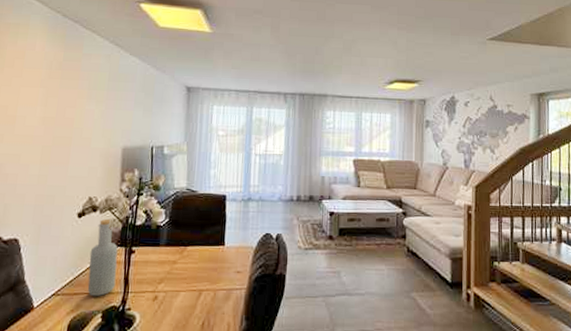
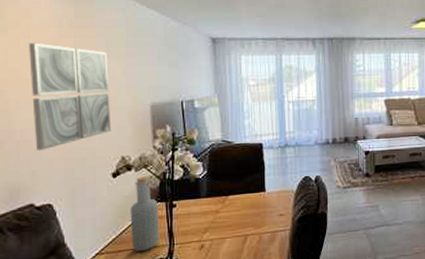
wall art: none [11,81,88,185] -> present [29,42,112,151]

